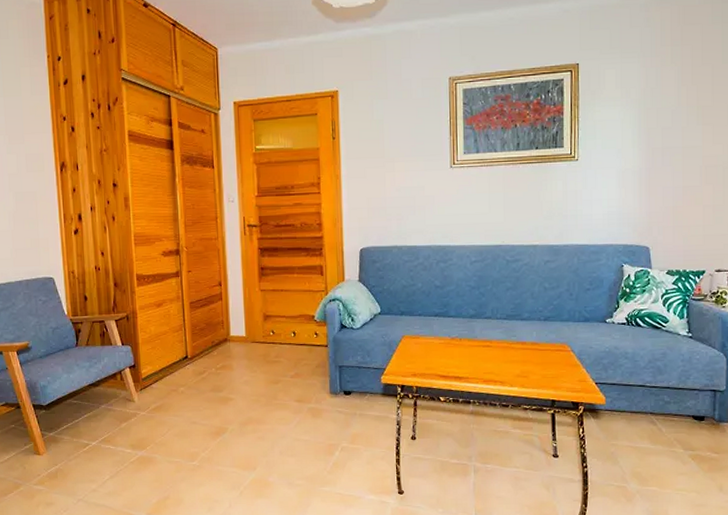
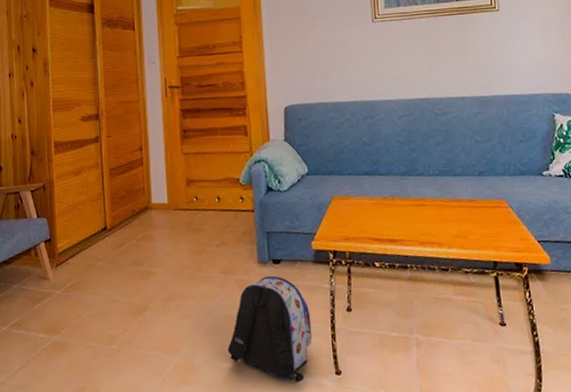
backpack: none [300,405,378,500] -> present [227,275,312,383]

